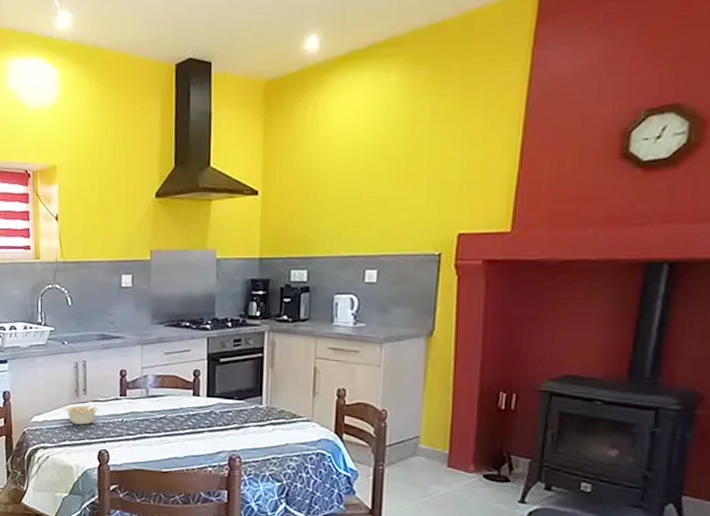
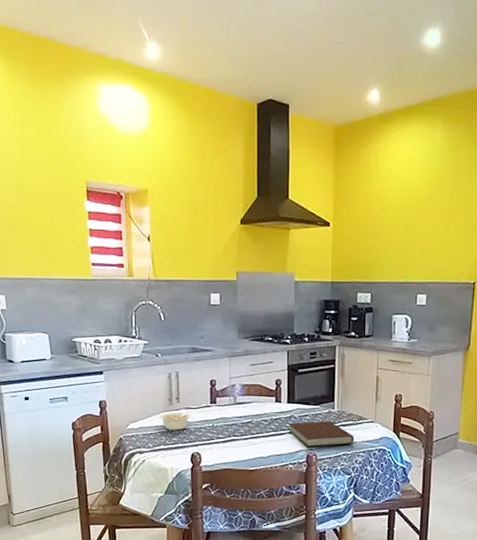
notebook: none [208,418,287,448] -> present [289,420,355,447]

